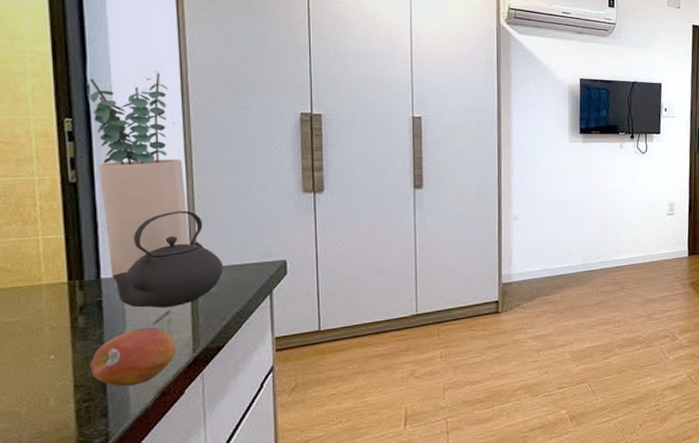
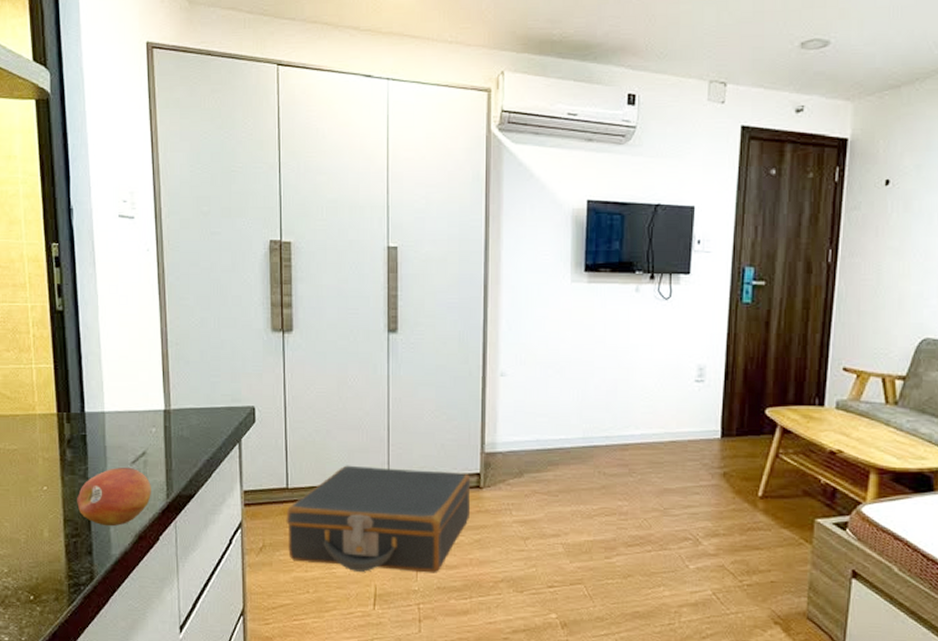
vase: present [90,73,190,289] -> none [73,194,164,424]
kettle: present [112,210,224,308] -> none [94,345,195,448]
suitcase: none [318,301,491,398] -> present [286,465,471,572]

